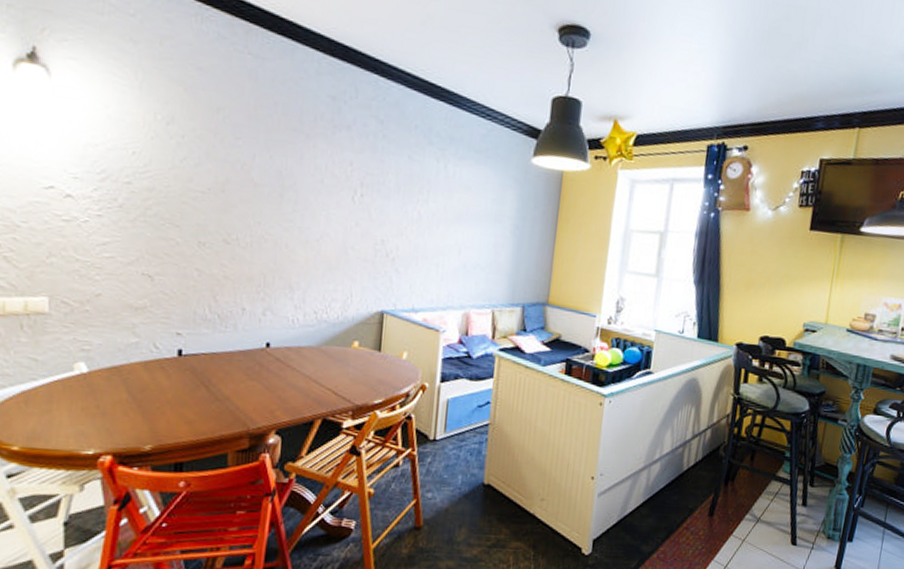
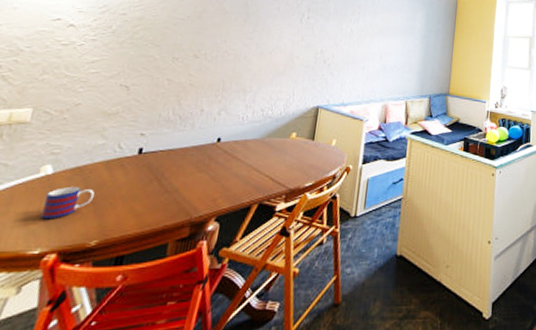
mug: none [85,387,138,421] -> present [41,186,95,220]

